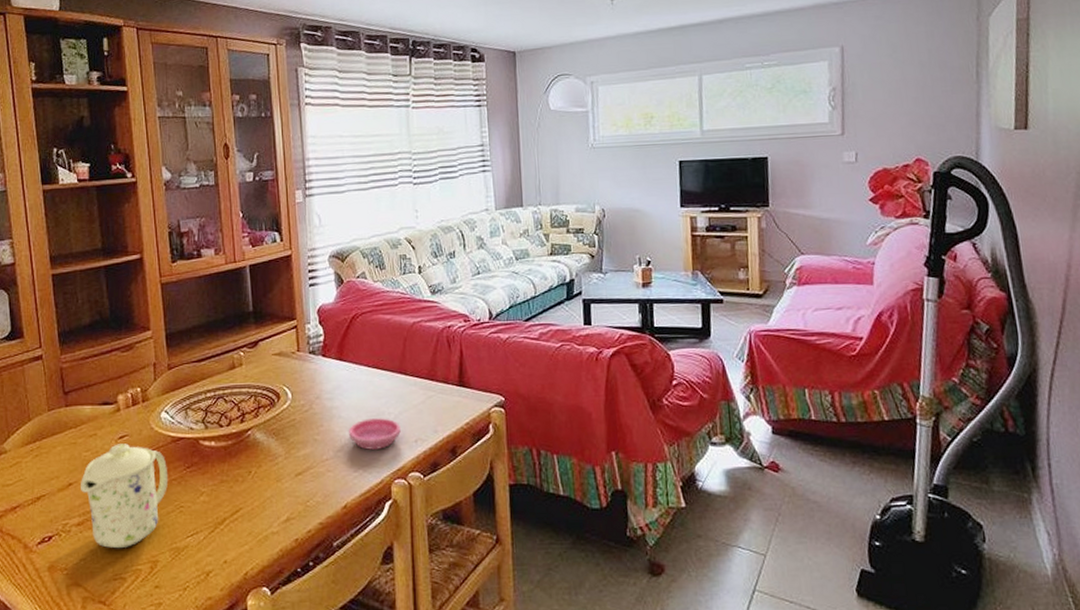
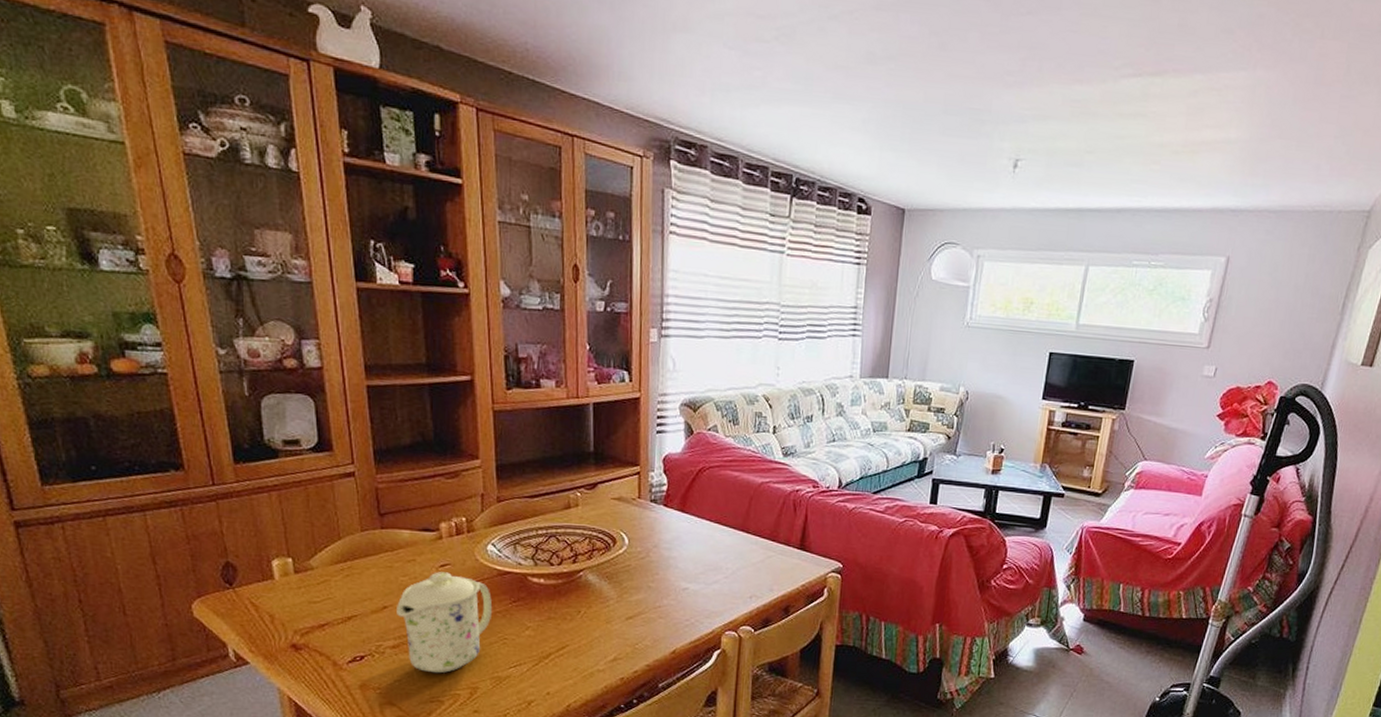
saucer: present [348,418,401,450] -> none [683,571,737,602]

